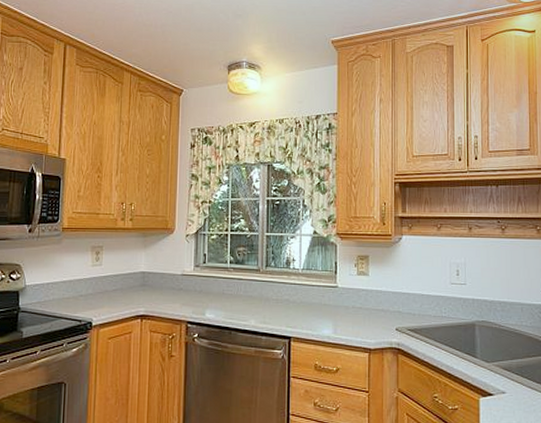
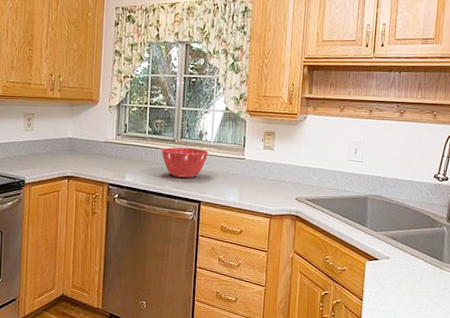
mixing bowl: none [244,277,297,311] -> present [161,147,209,178]

